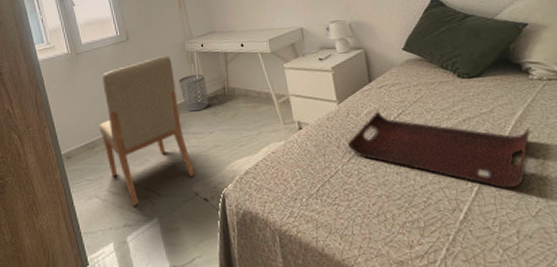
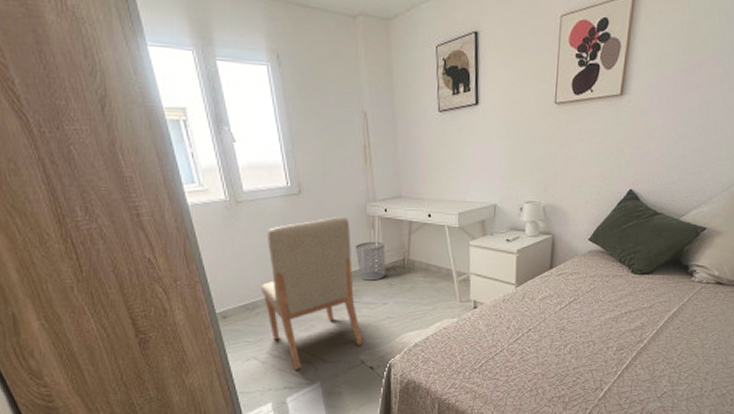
serving tray: present [347,111,531,189] -> none [517,297,678,374]

